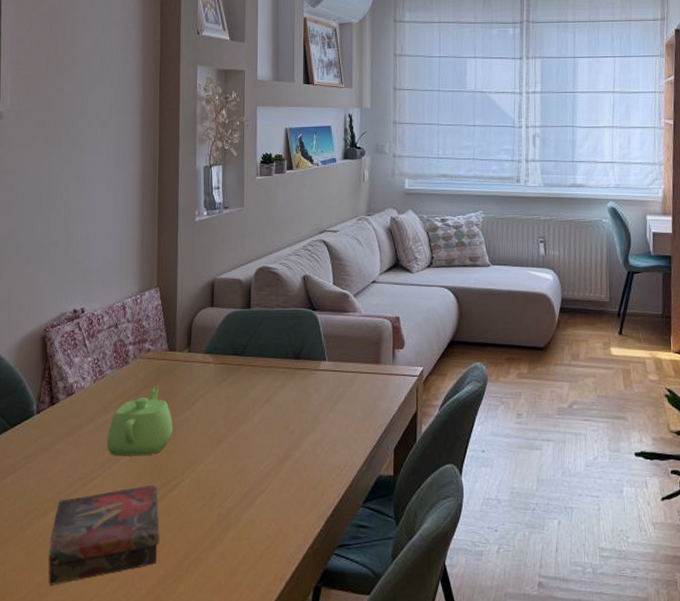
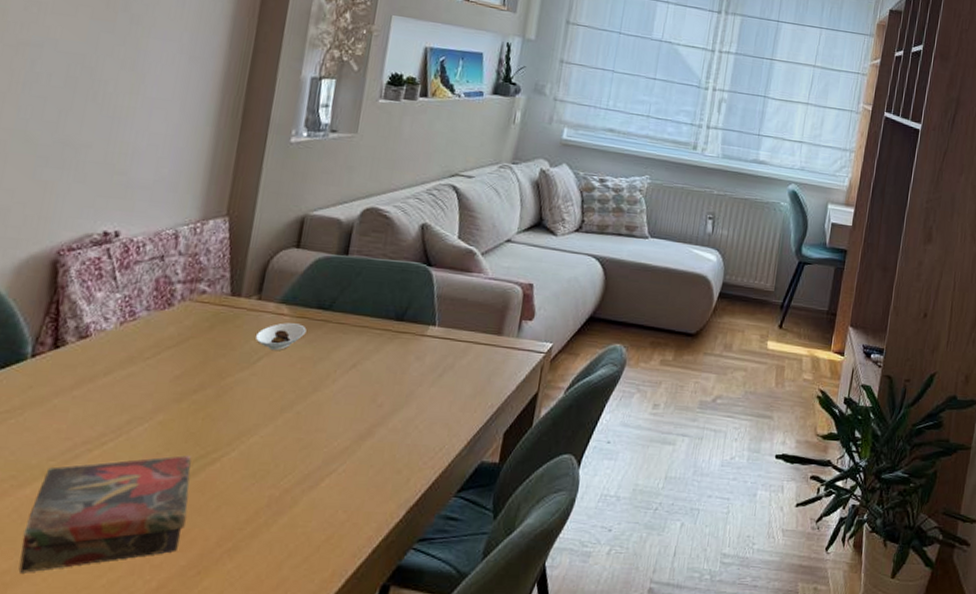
teapot: present [106,387,173,456] -> none [127,337,225,421]
saucer: none [191,369,227,392] -> present [256,322,307,350]

